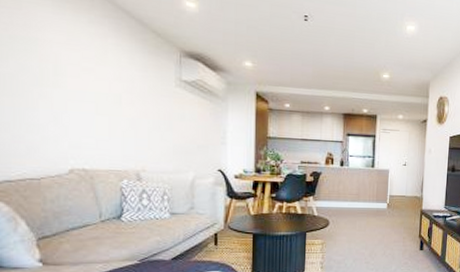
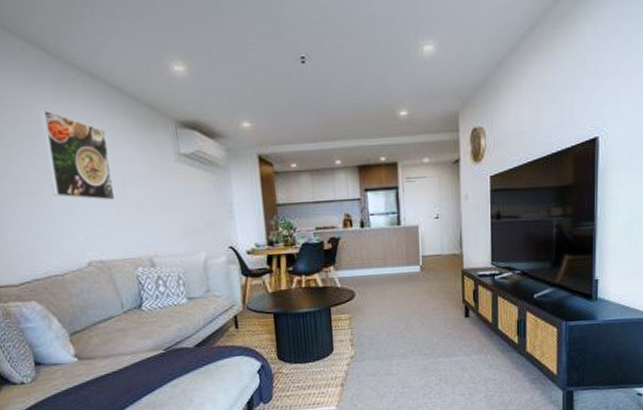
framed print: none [39,17,109,113] -> present [39,110,115,201]

